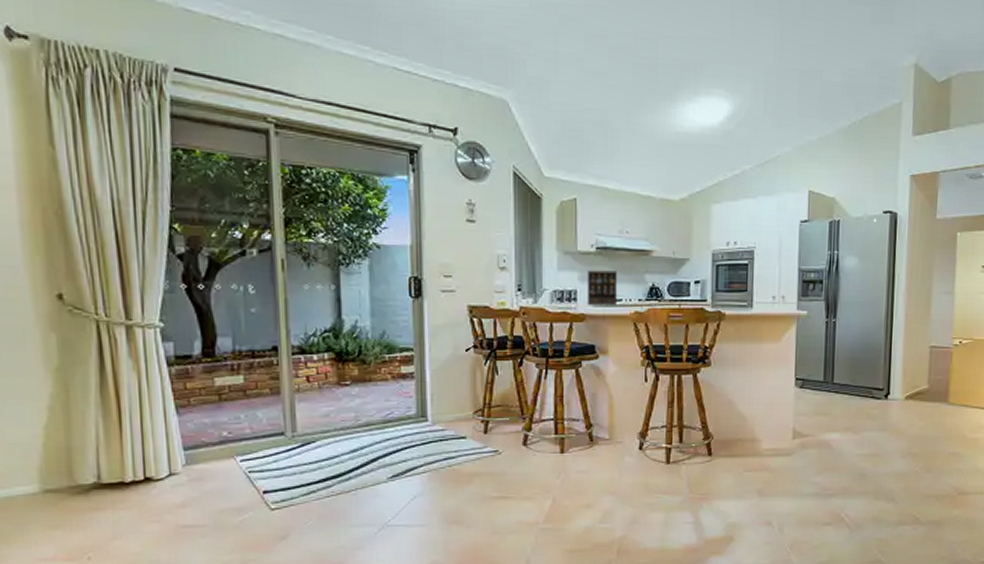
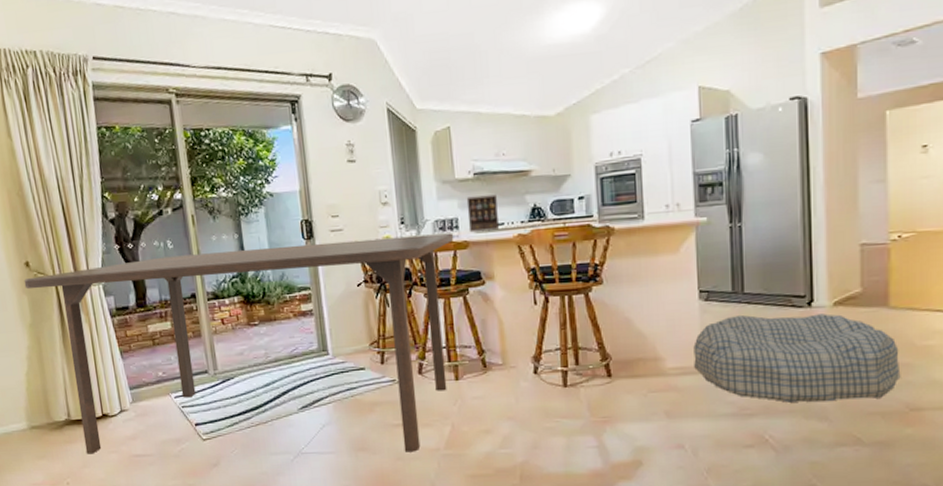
dining table: none [53,302,571,526] -> present [24,233,454,454]
dog bed: none [786,404,954,485] -> present [693,314,901,403]

